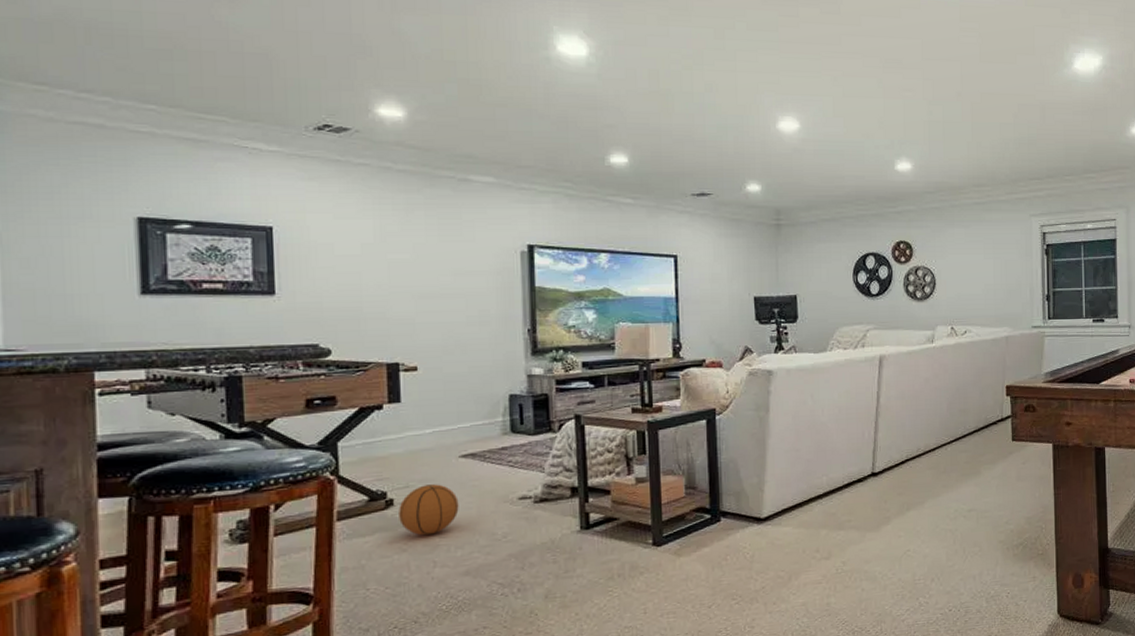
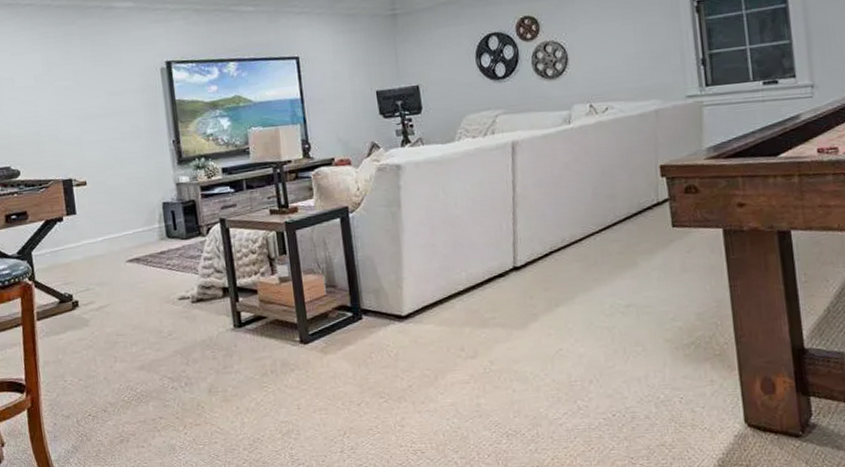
basketball: present [399,484,459,536] -> none [83,287,131,334]

